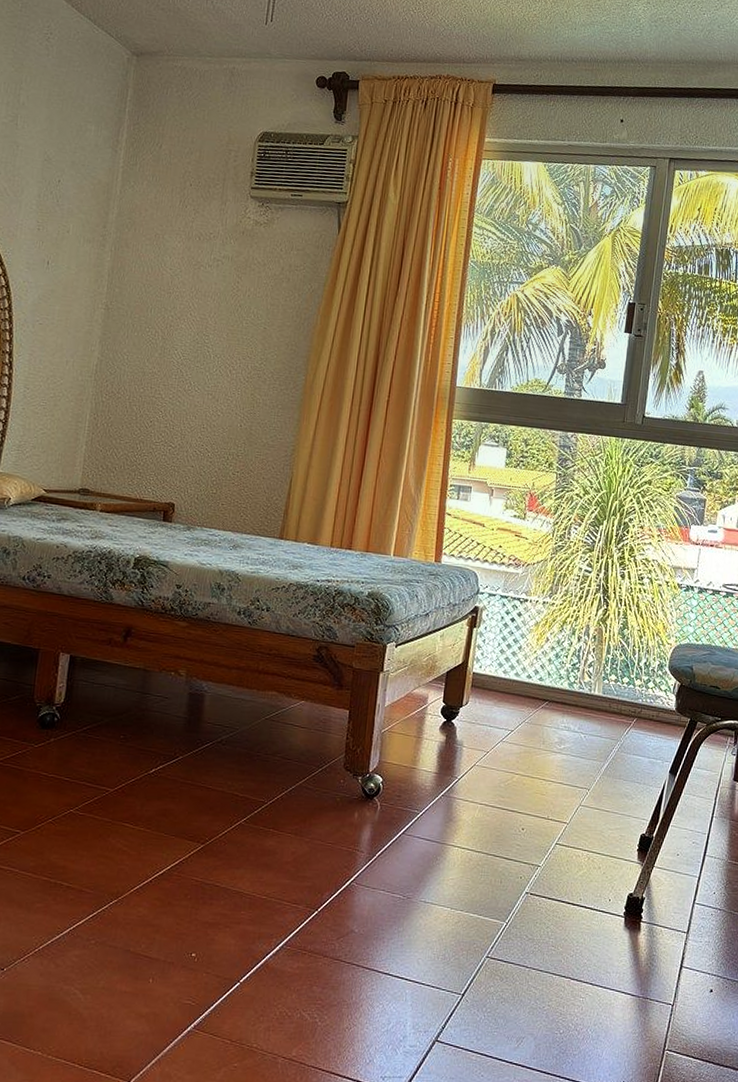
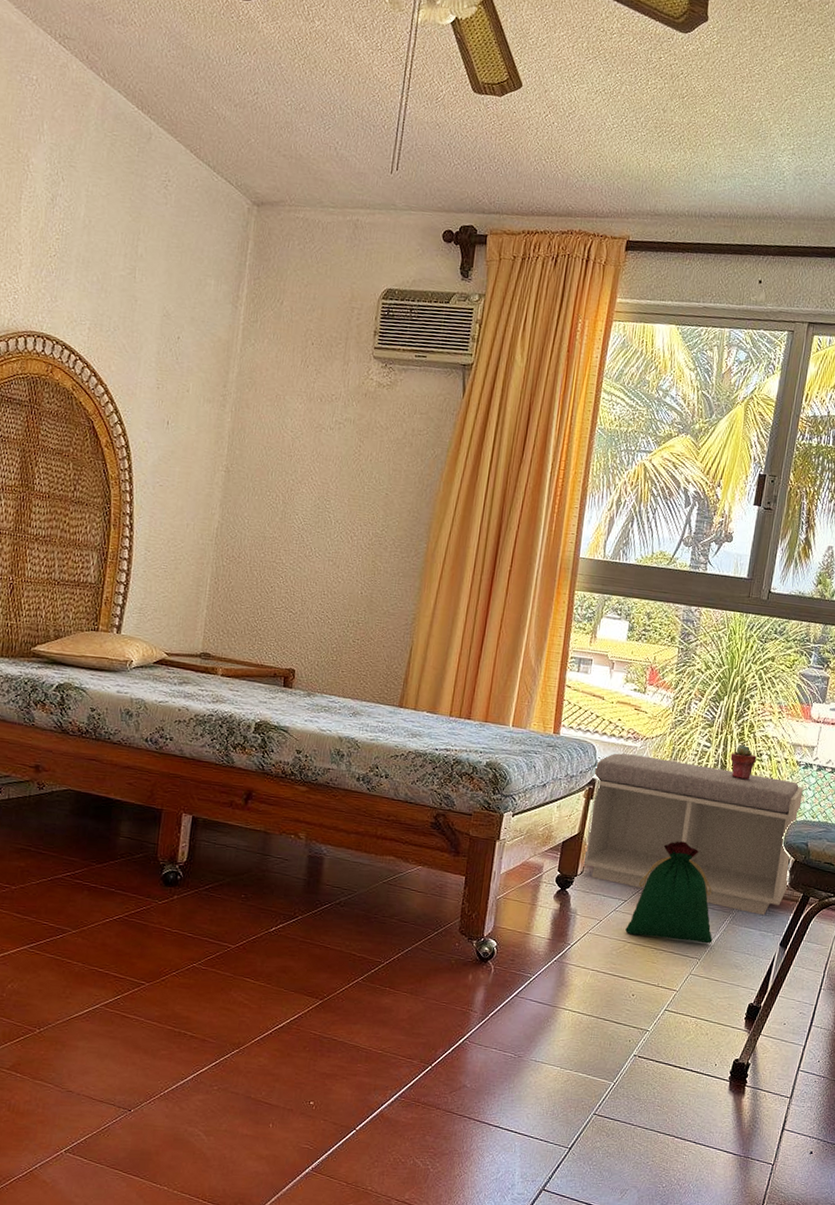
bench: none [467,580,686,743] -> present [582,753,804,916]
bag: none [513,668,602,773] -> present [625,841,713,944]
potted succulent: none [612,569,638,604] -> present [730,745,757,780]

